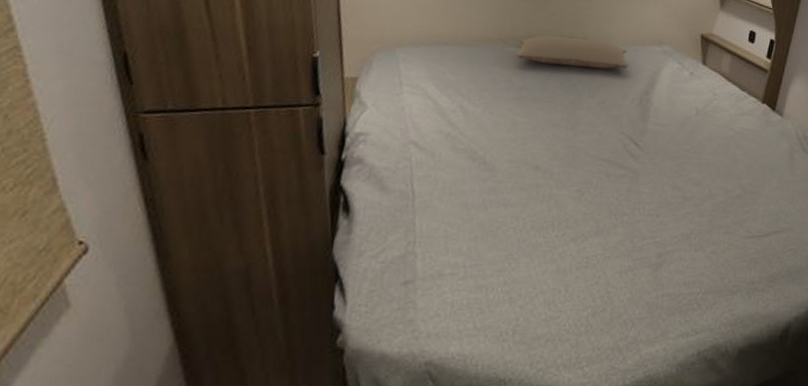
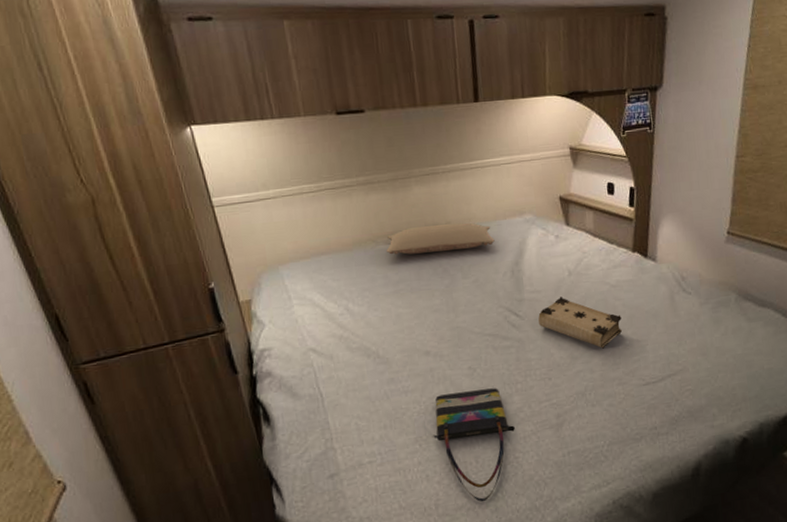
tote bag: none [524,214,613,335] -> present [432,388,515,503]
book: none [657,134,740,194] -> present [538,297,623,349]

